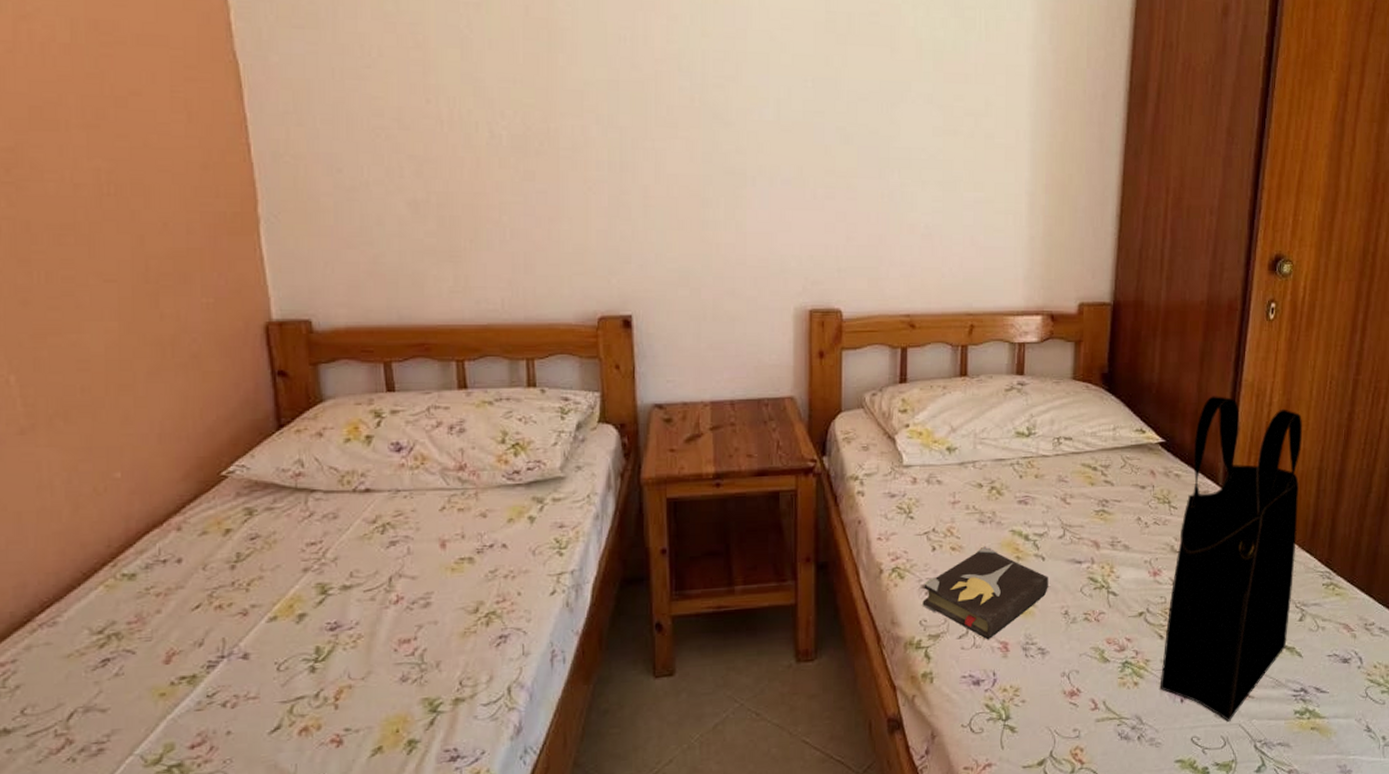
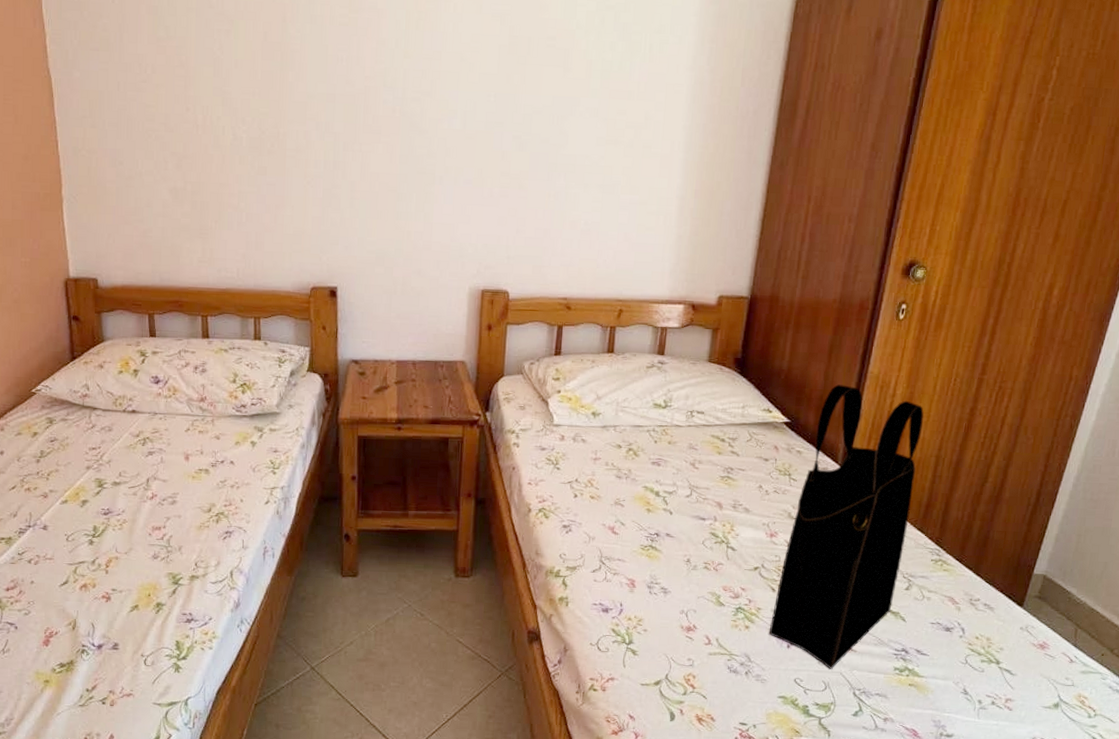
hardback book: present [922,546,1048,640] -> none [563,498,674,576]

